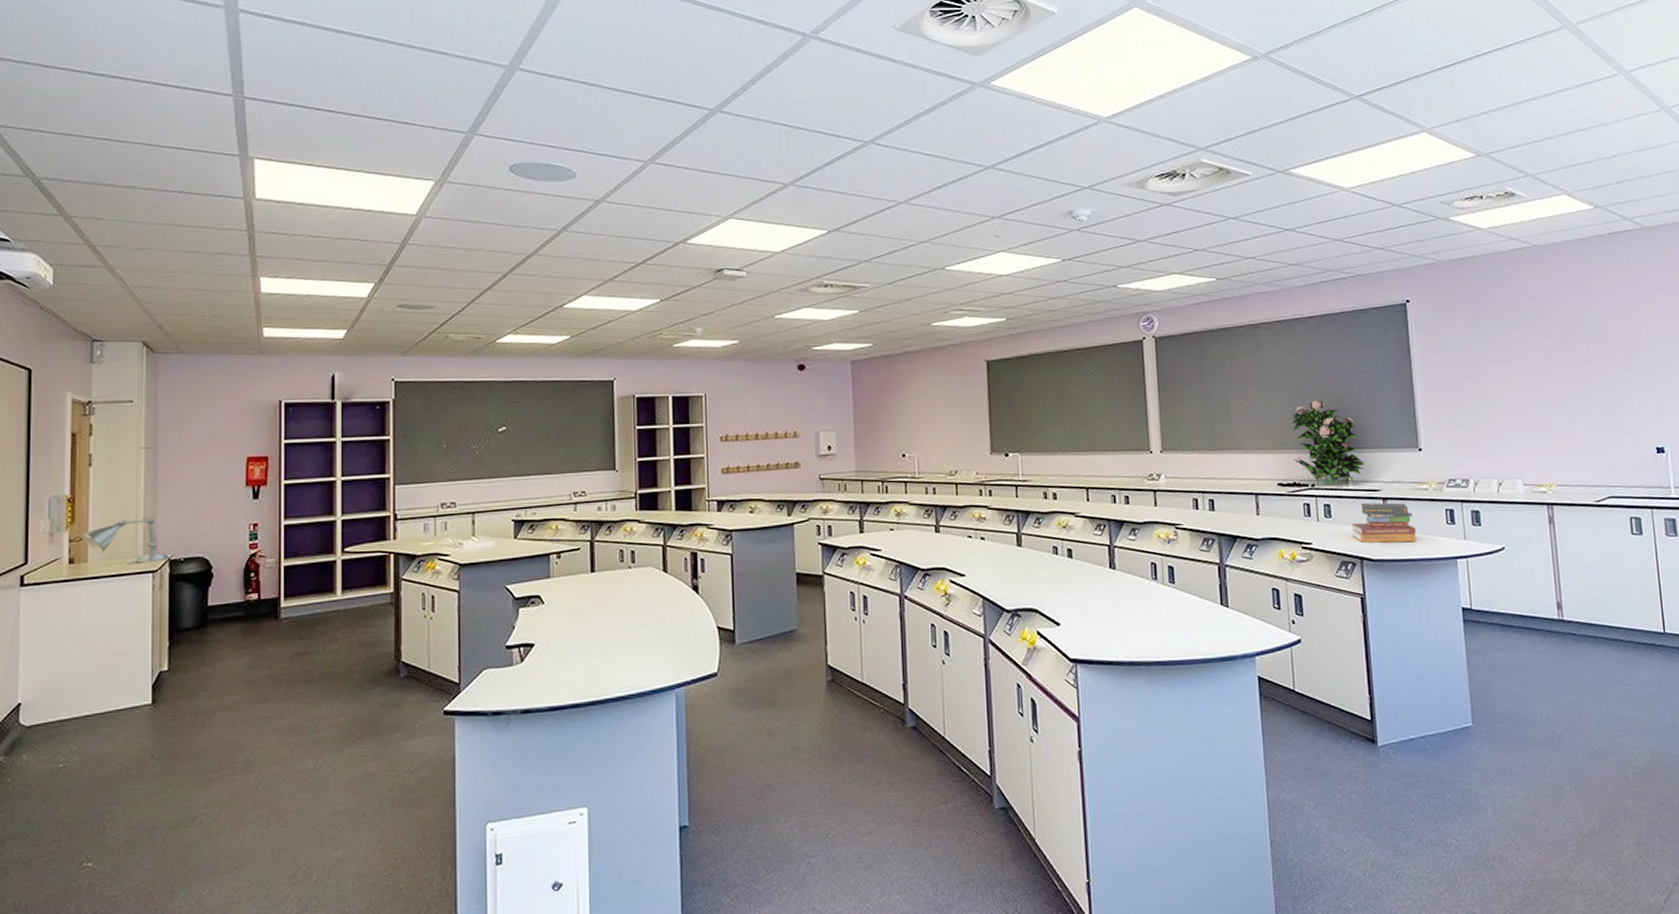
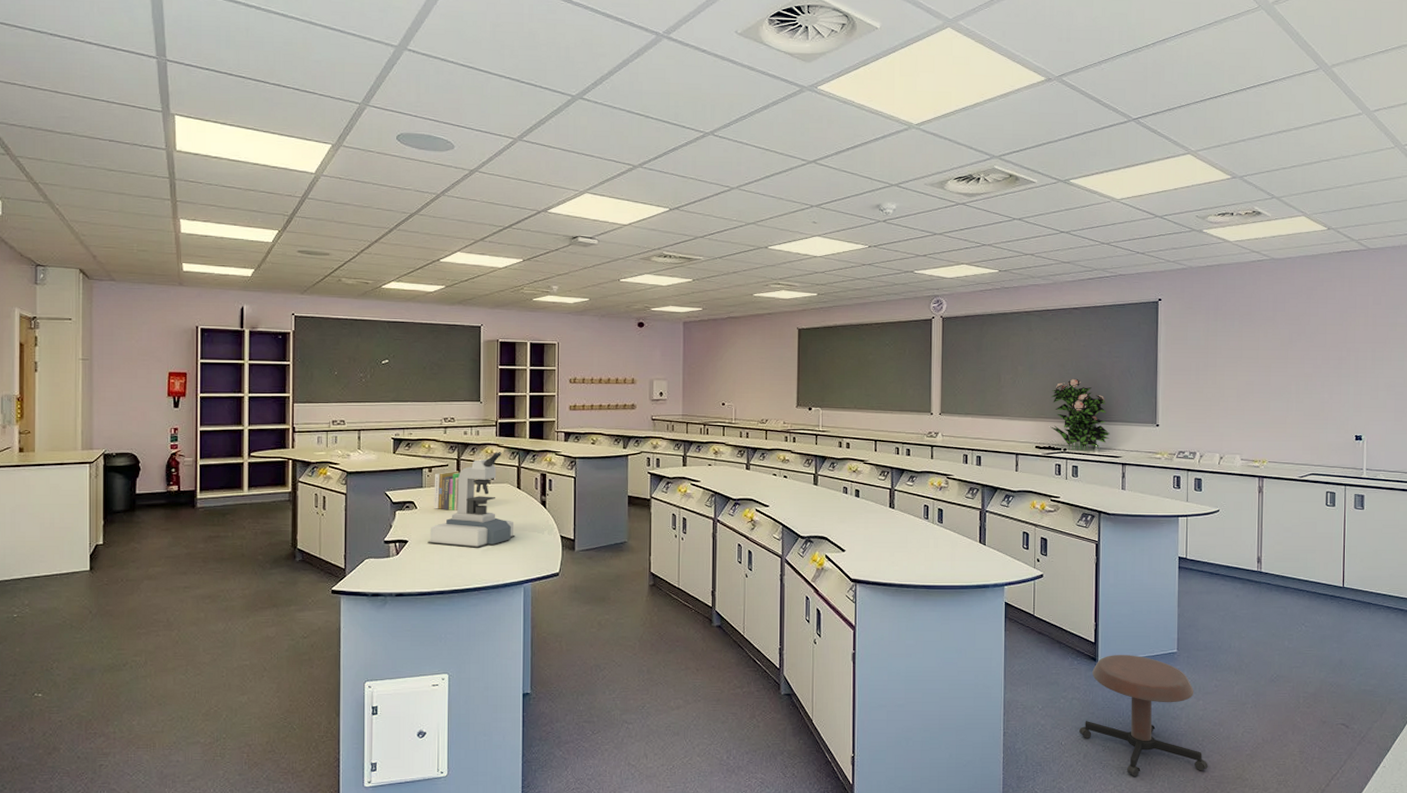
desk lamp: present [81,516,169,563] -> none [29,417,103,455]
microscope: none [558,529,663,648] -> present [428,452,515,548]
books: none [564,555,595,604] -> present [434,471,461,510]
books: present [1351,502,1416,543] -> none [1093,466,1147,501]
stool: none [1363,733,1526,889] -> present [1079,655,1208,777]

